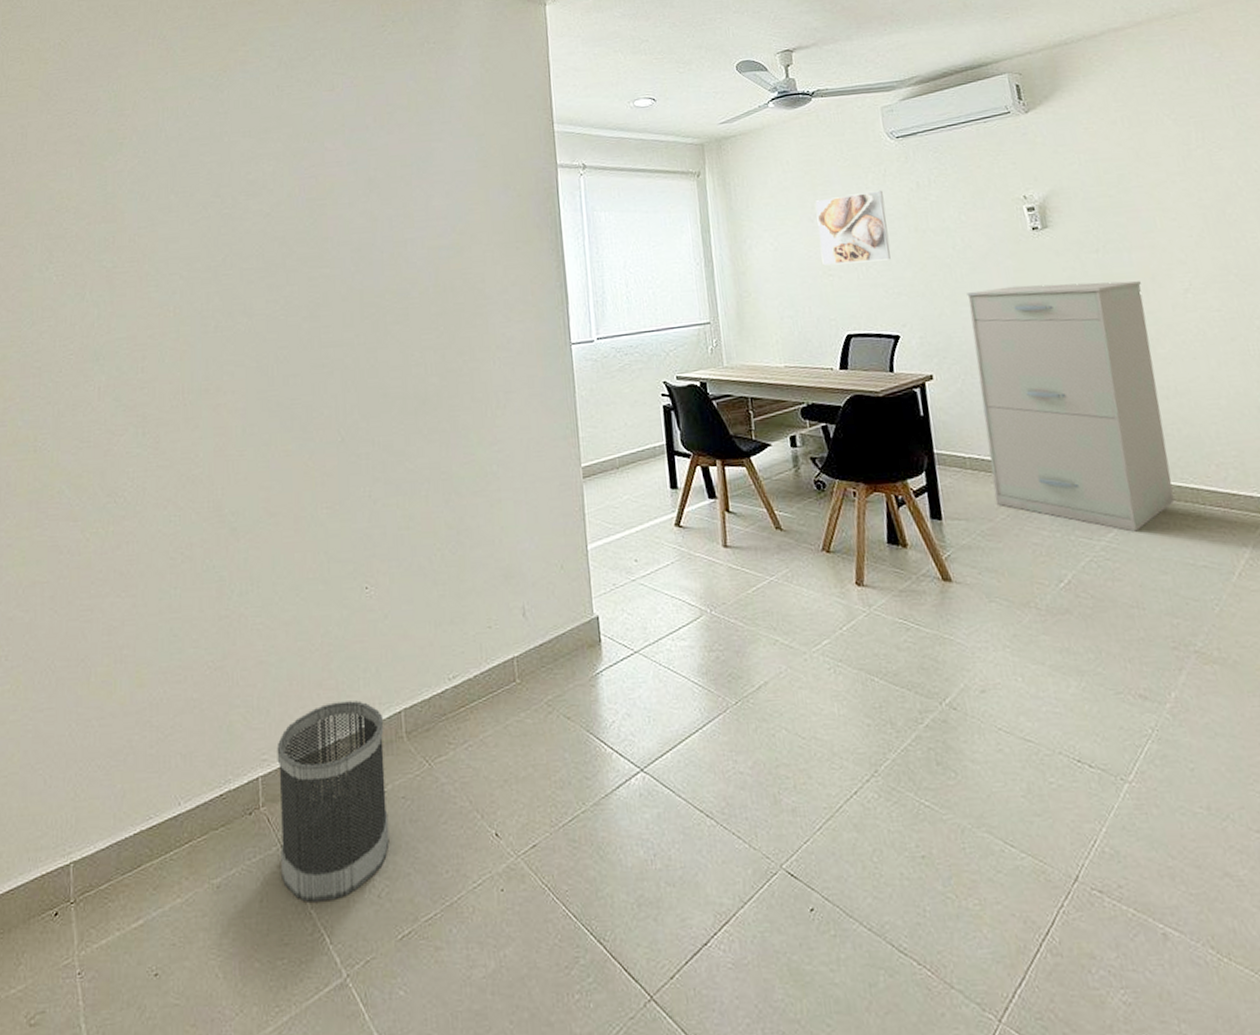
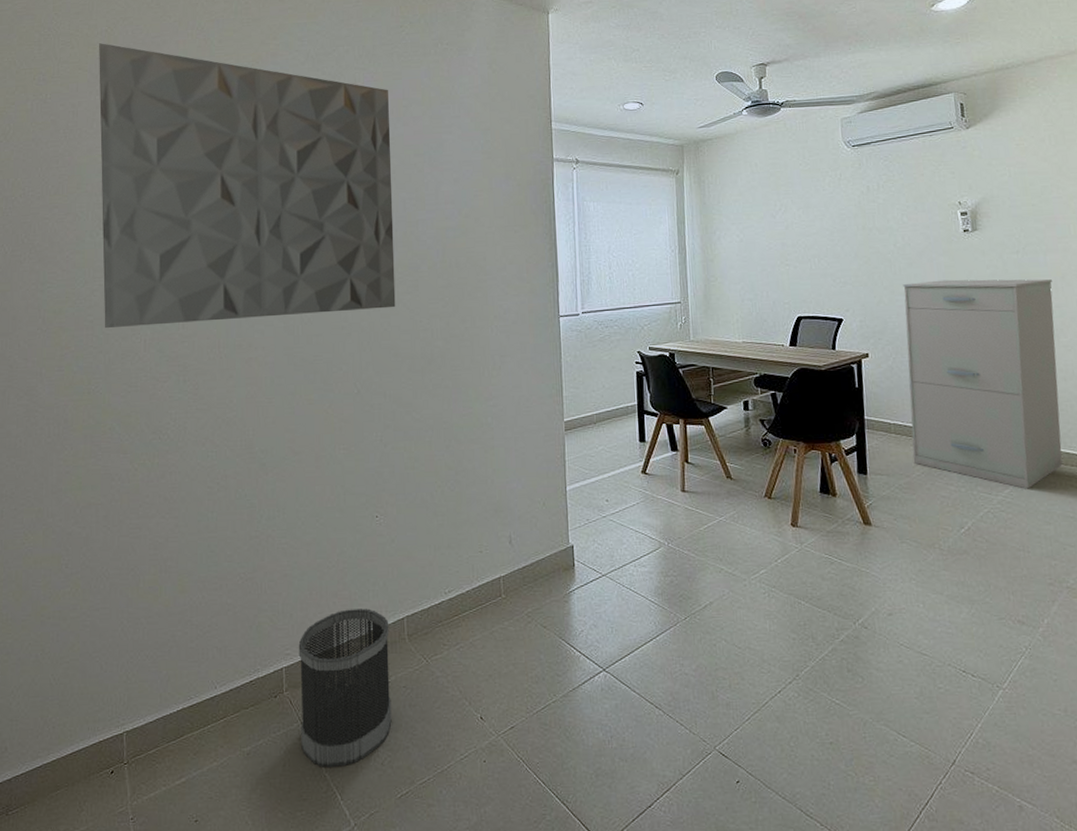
wall panel: none [51,57,384,376] -> present [99,43,396,329]
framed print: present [815,190,891,266] -> none [778,192,840,256]

